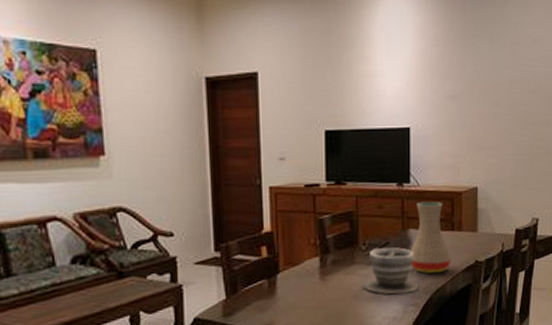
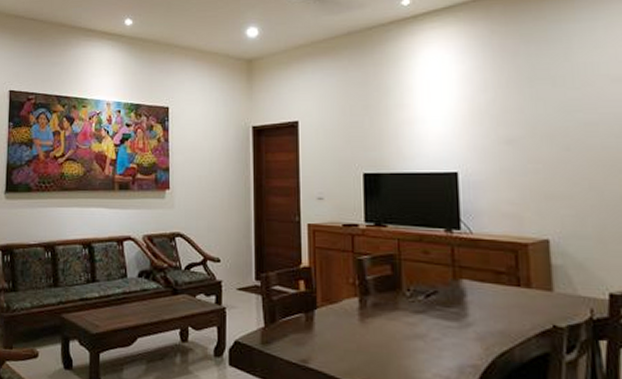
planter: present [363,247,418,295] -> none [408,296,477,352]
vase: present [411,201,451,273] -> none [465,250,519,333]

